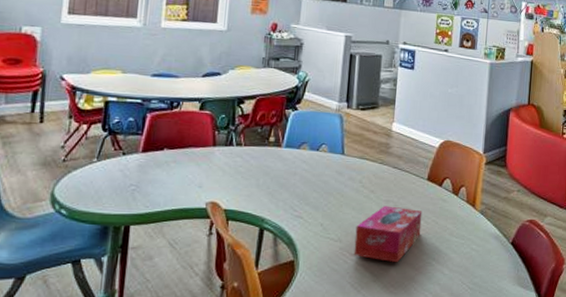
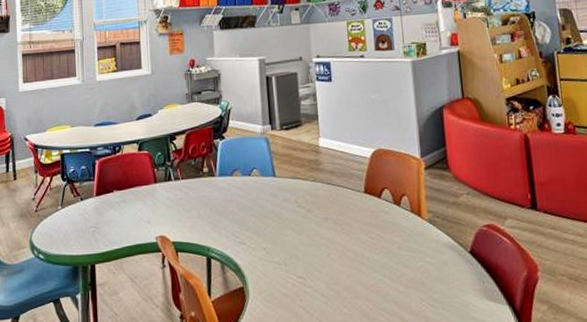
tissue box: present [353,206,423,263] -> none [298,223,367,283]

